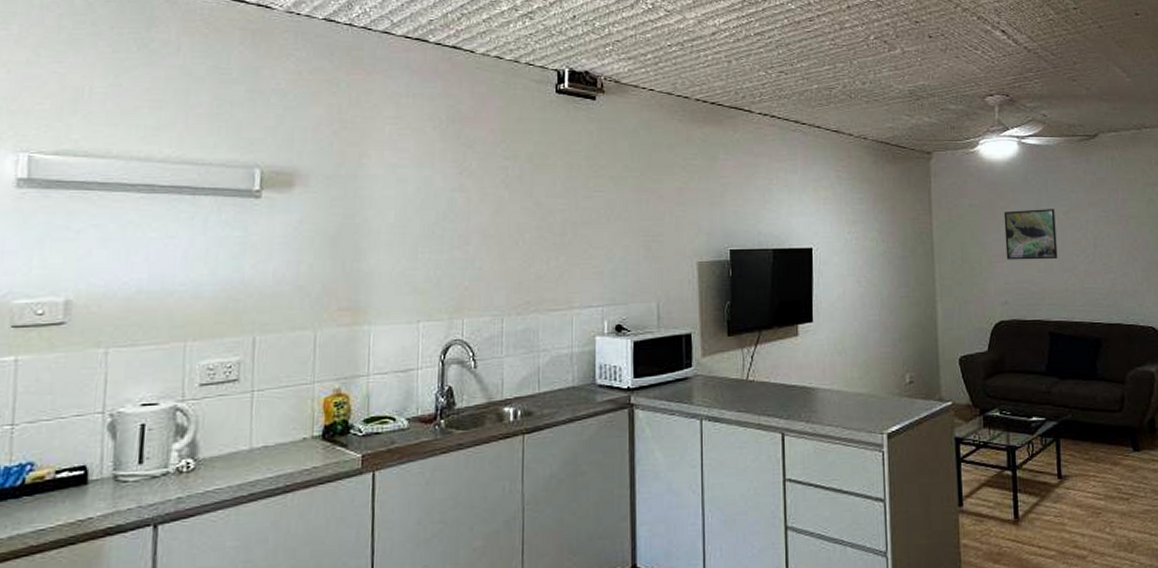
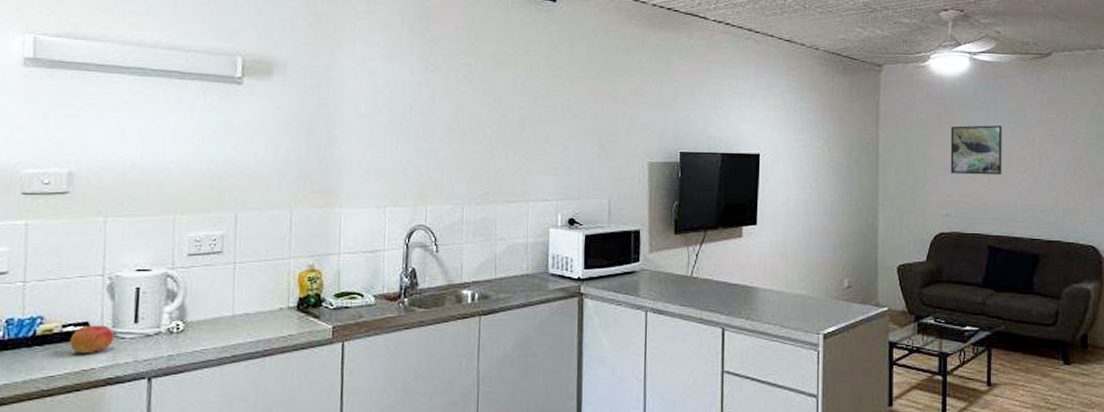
apple: none [63,468,115,503] -> present [69,325,114,354]

